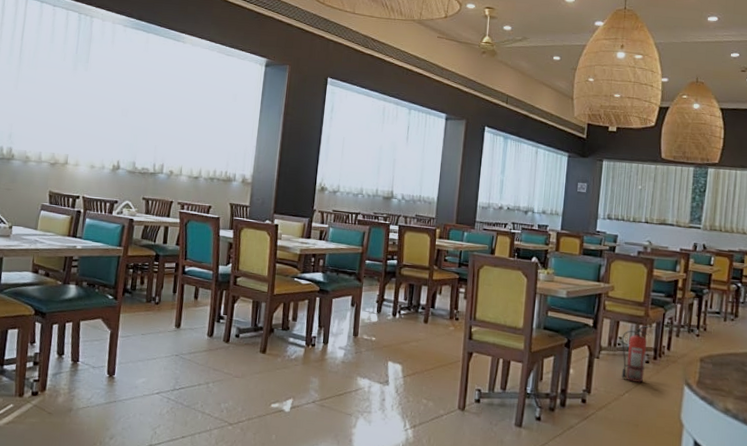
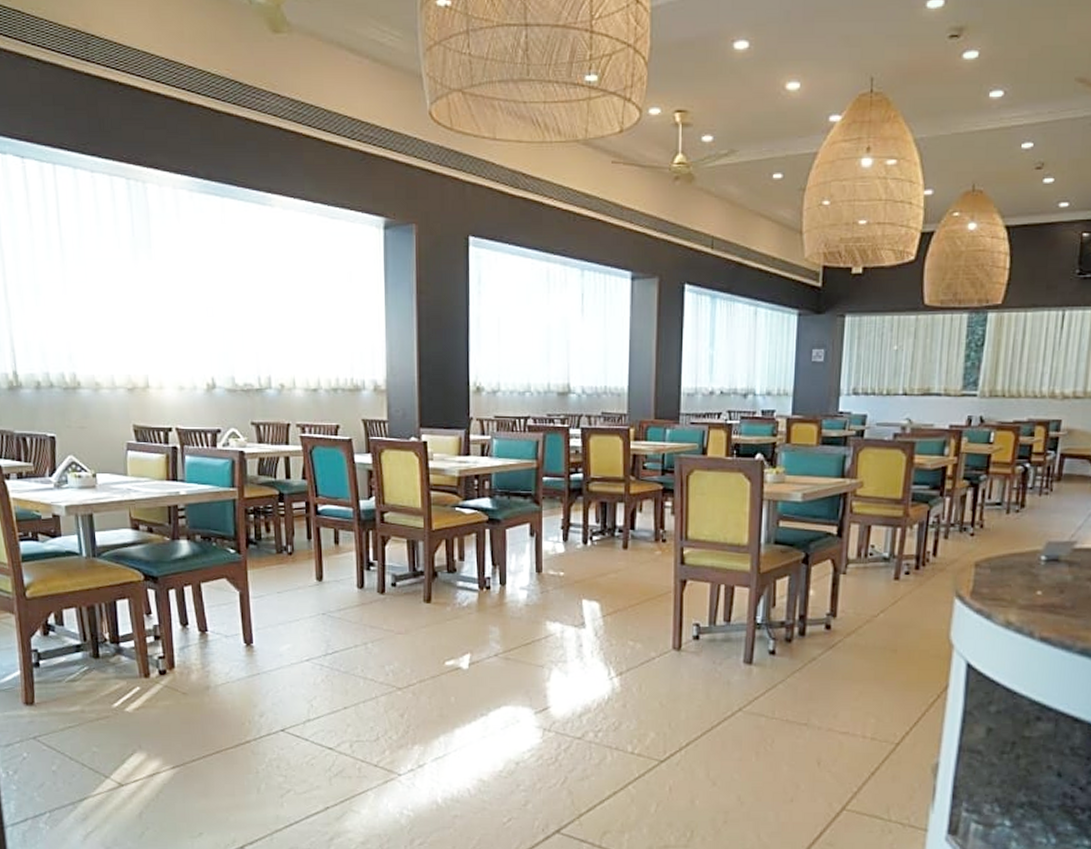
fire extinguisher: present [621,325,652,383] -> none [874,527,913,600]

